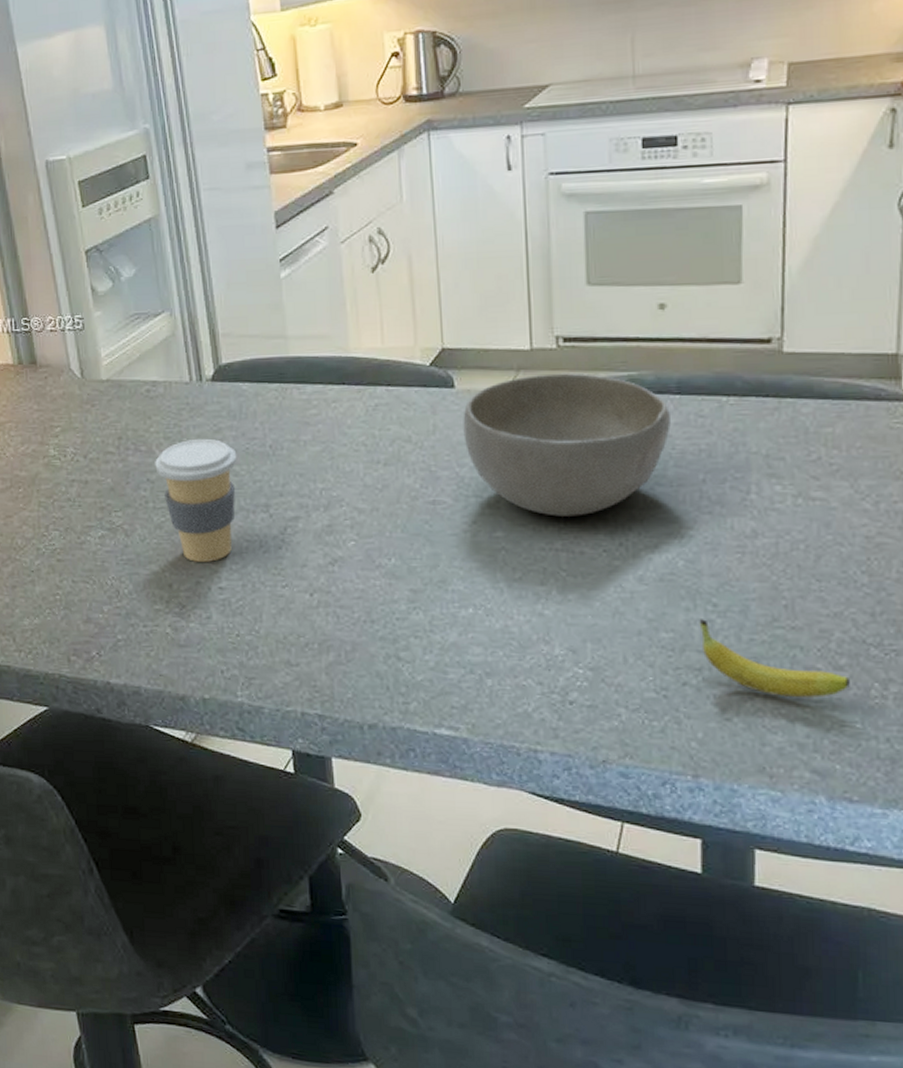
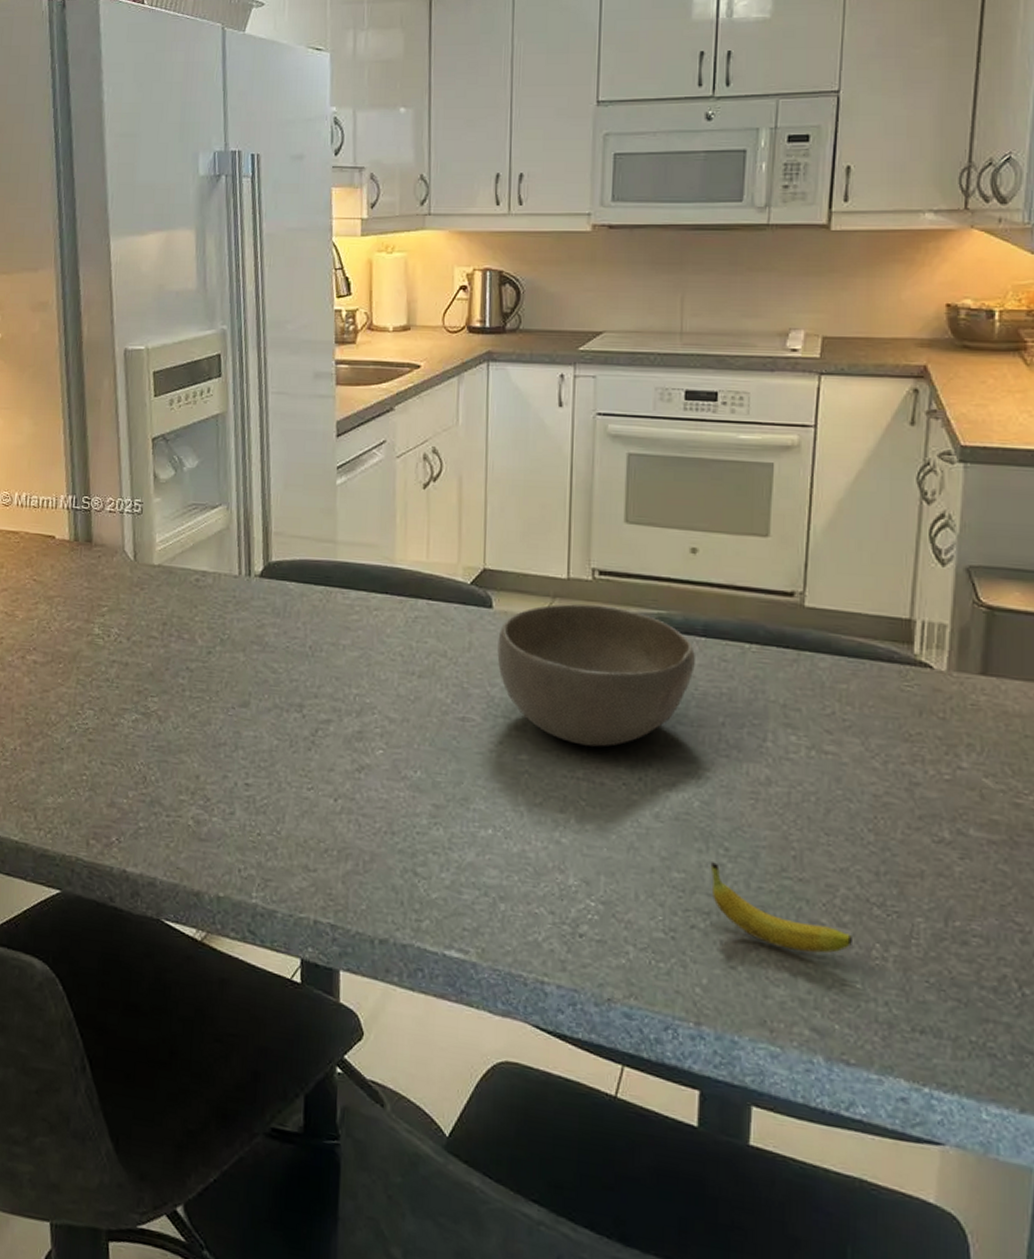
coffee cup: present [155,438,237,562] -> none [196,632,277,757]

